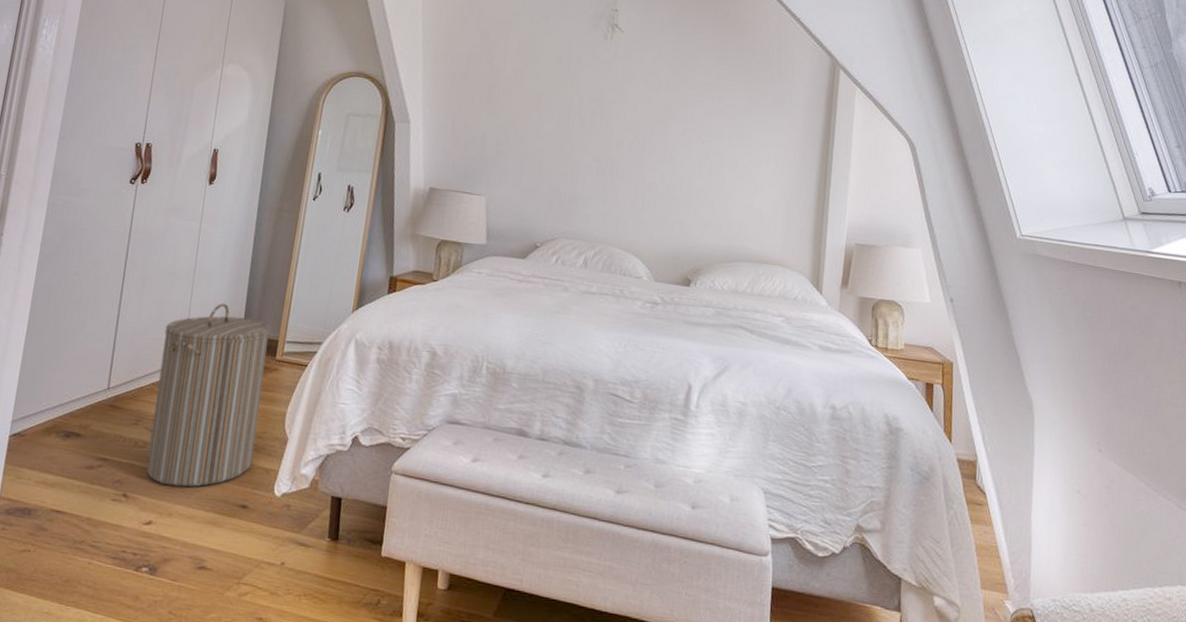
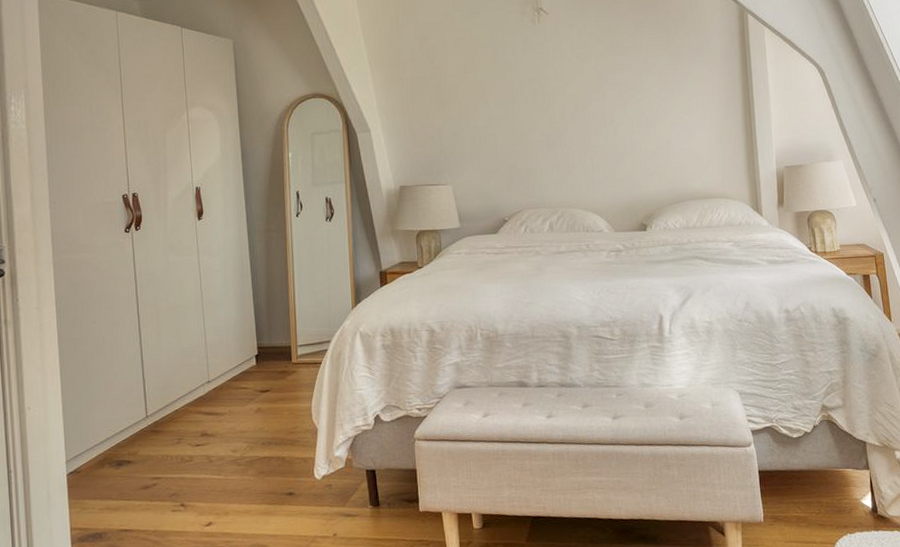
laundry hamper: present [145,303,271,487] -> none [186,322,290,489]

